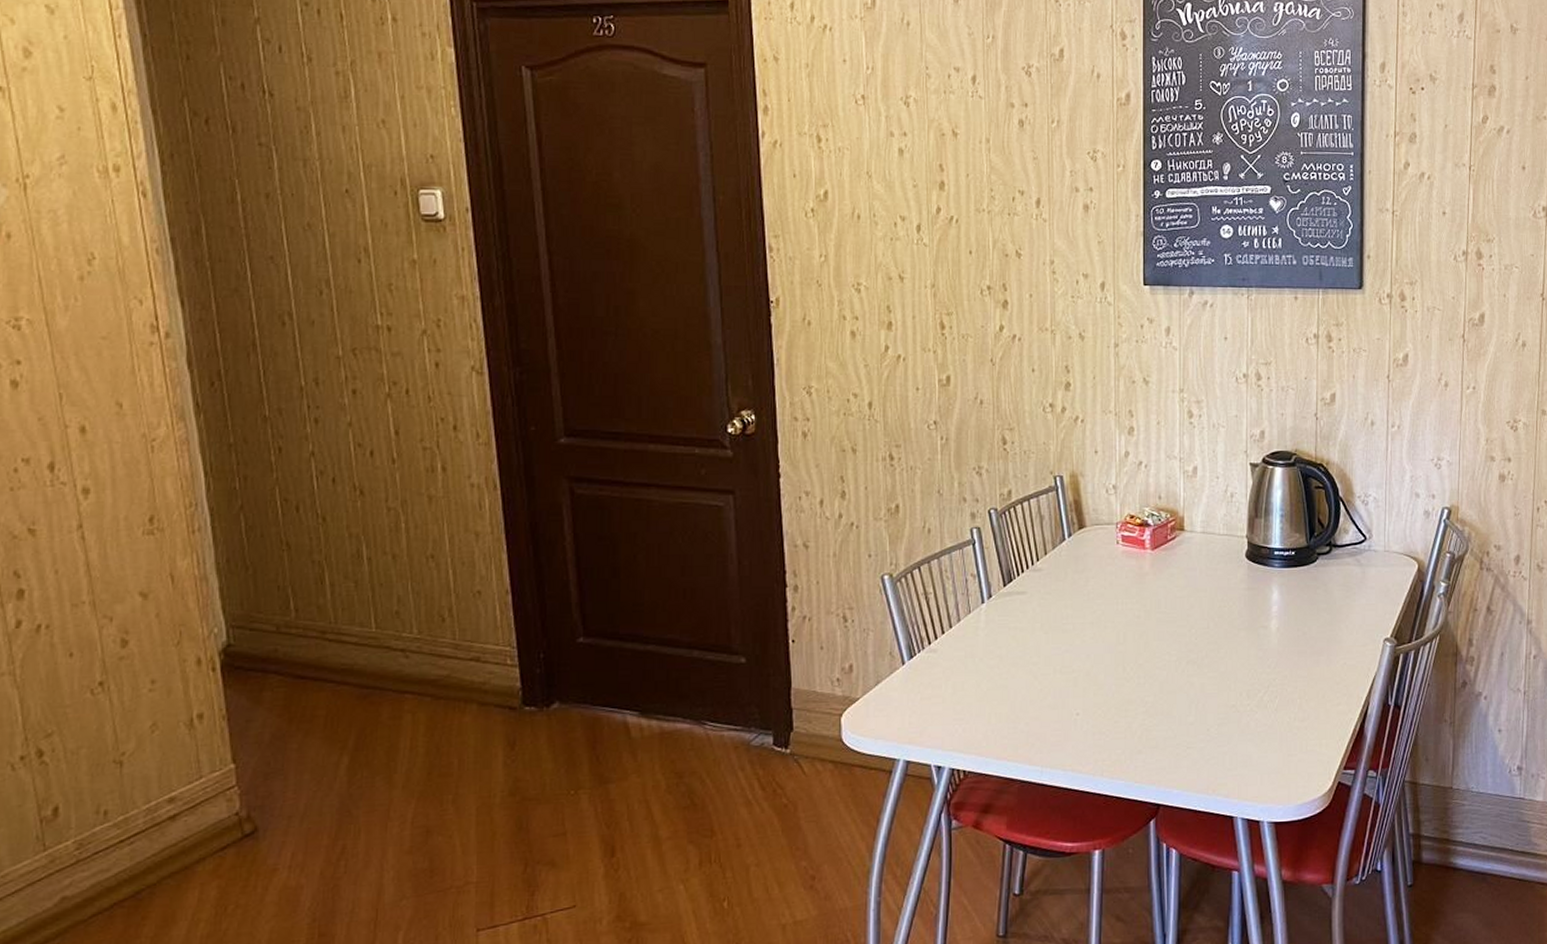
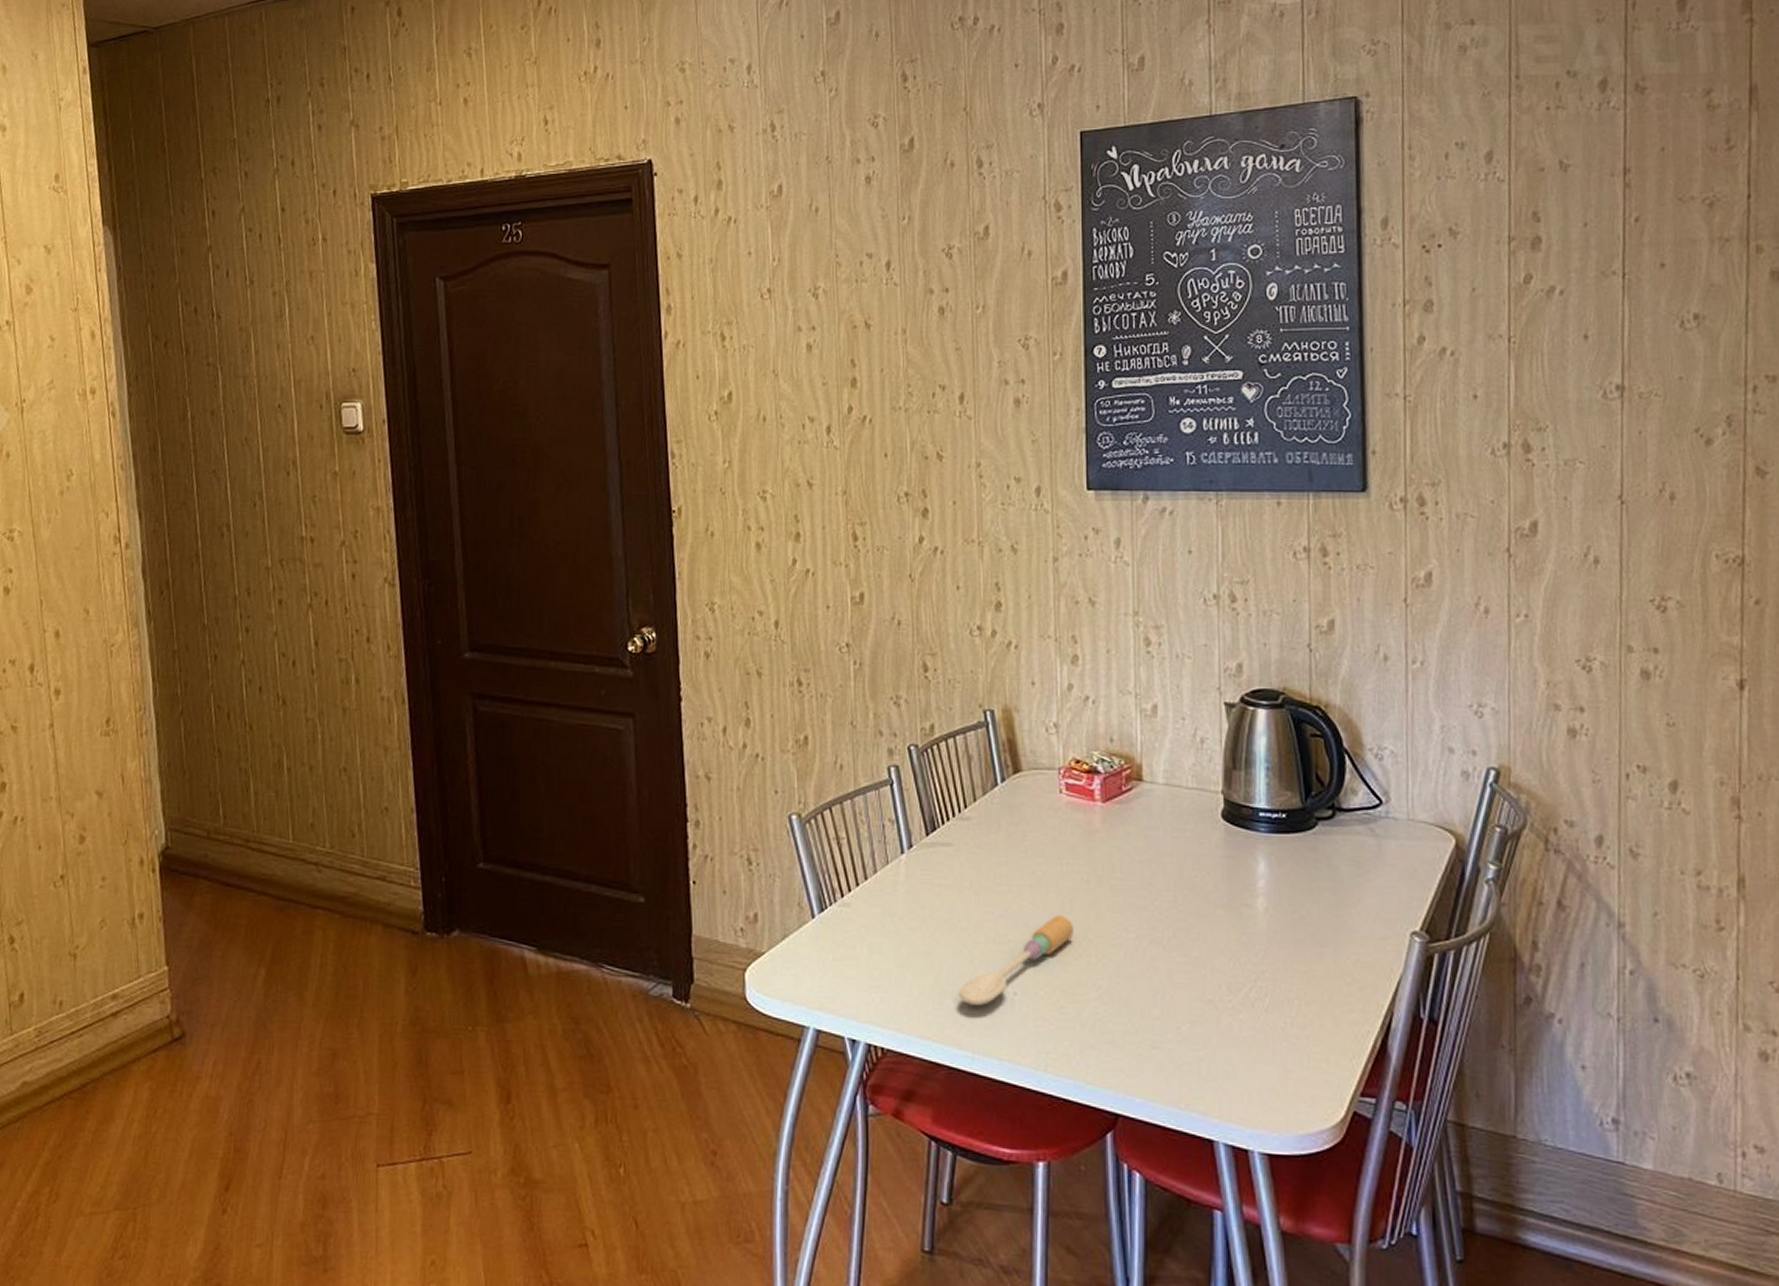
spoon: none [1030,645,1126,728] -> present [959,914,1073,1007]

